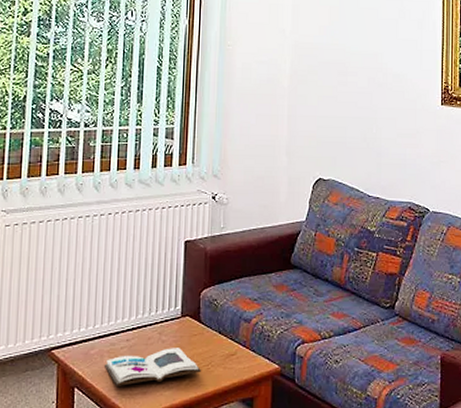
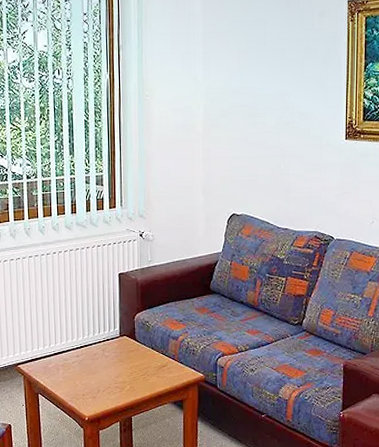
book: present [103,348,201,386] -> none [60,361,139,392]

